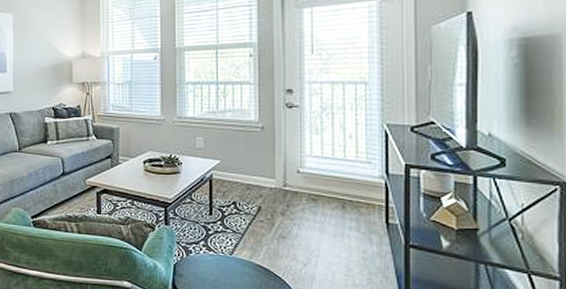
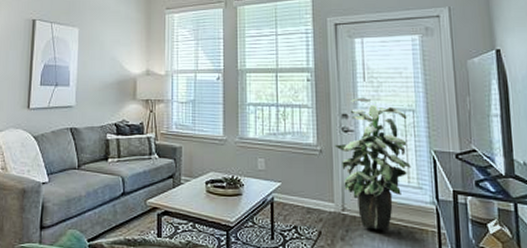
indoor plant: none [277,71,360,205] -> present [334,98,411,231]

